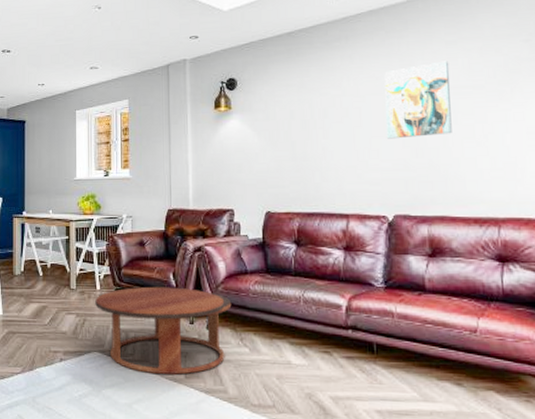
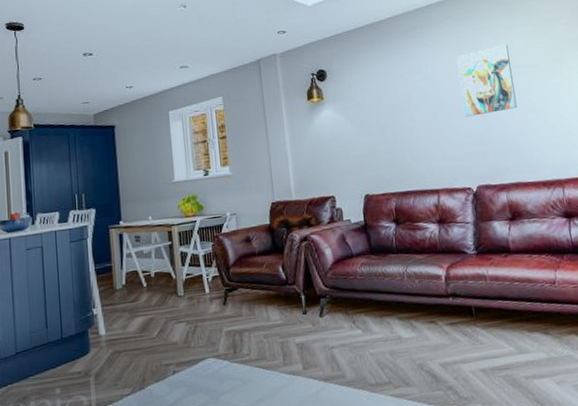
coffee table: present [95,286,232,375] -> none [205,279,342,371]

